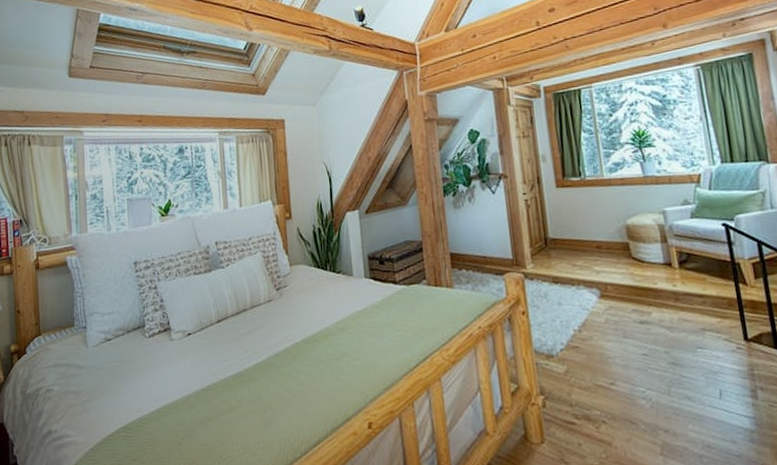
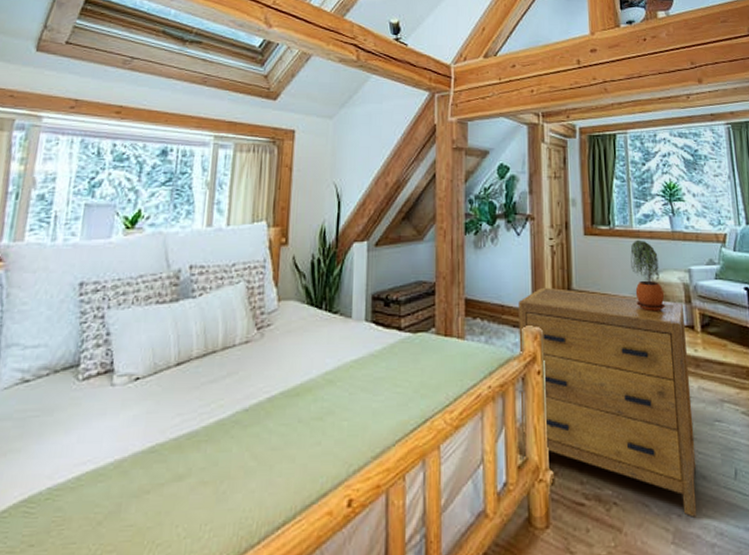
dresser: none [499,237,684,433] -> present [518,287,697,517]
potted plant: none [603,187,642,253] -> present [630,239,666,312]

